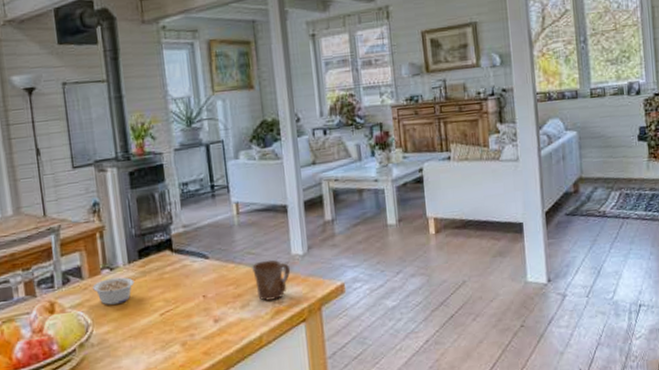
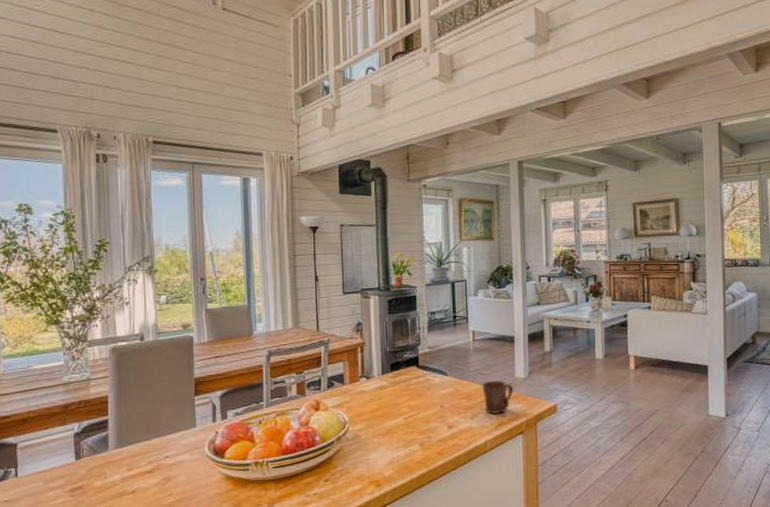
legume: present [92,277,135,305] -> none [352,385,386,407]

